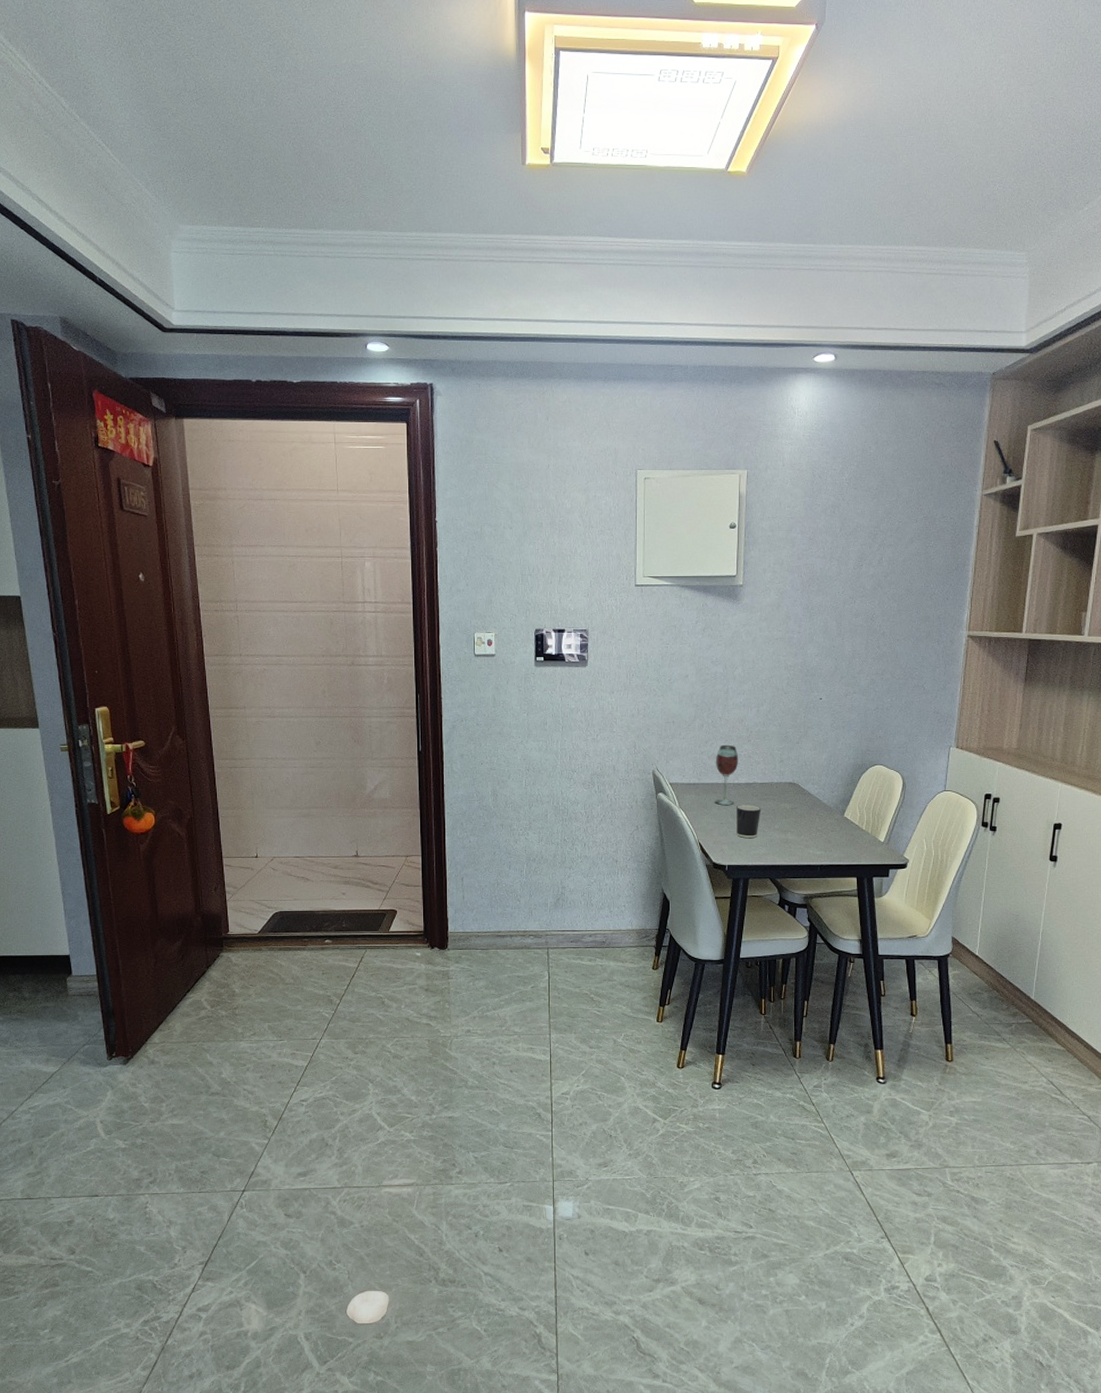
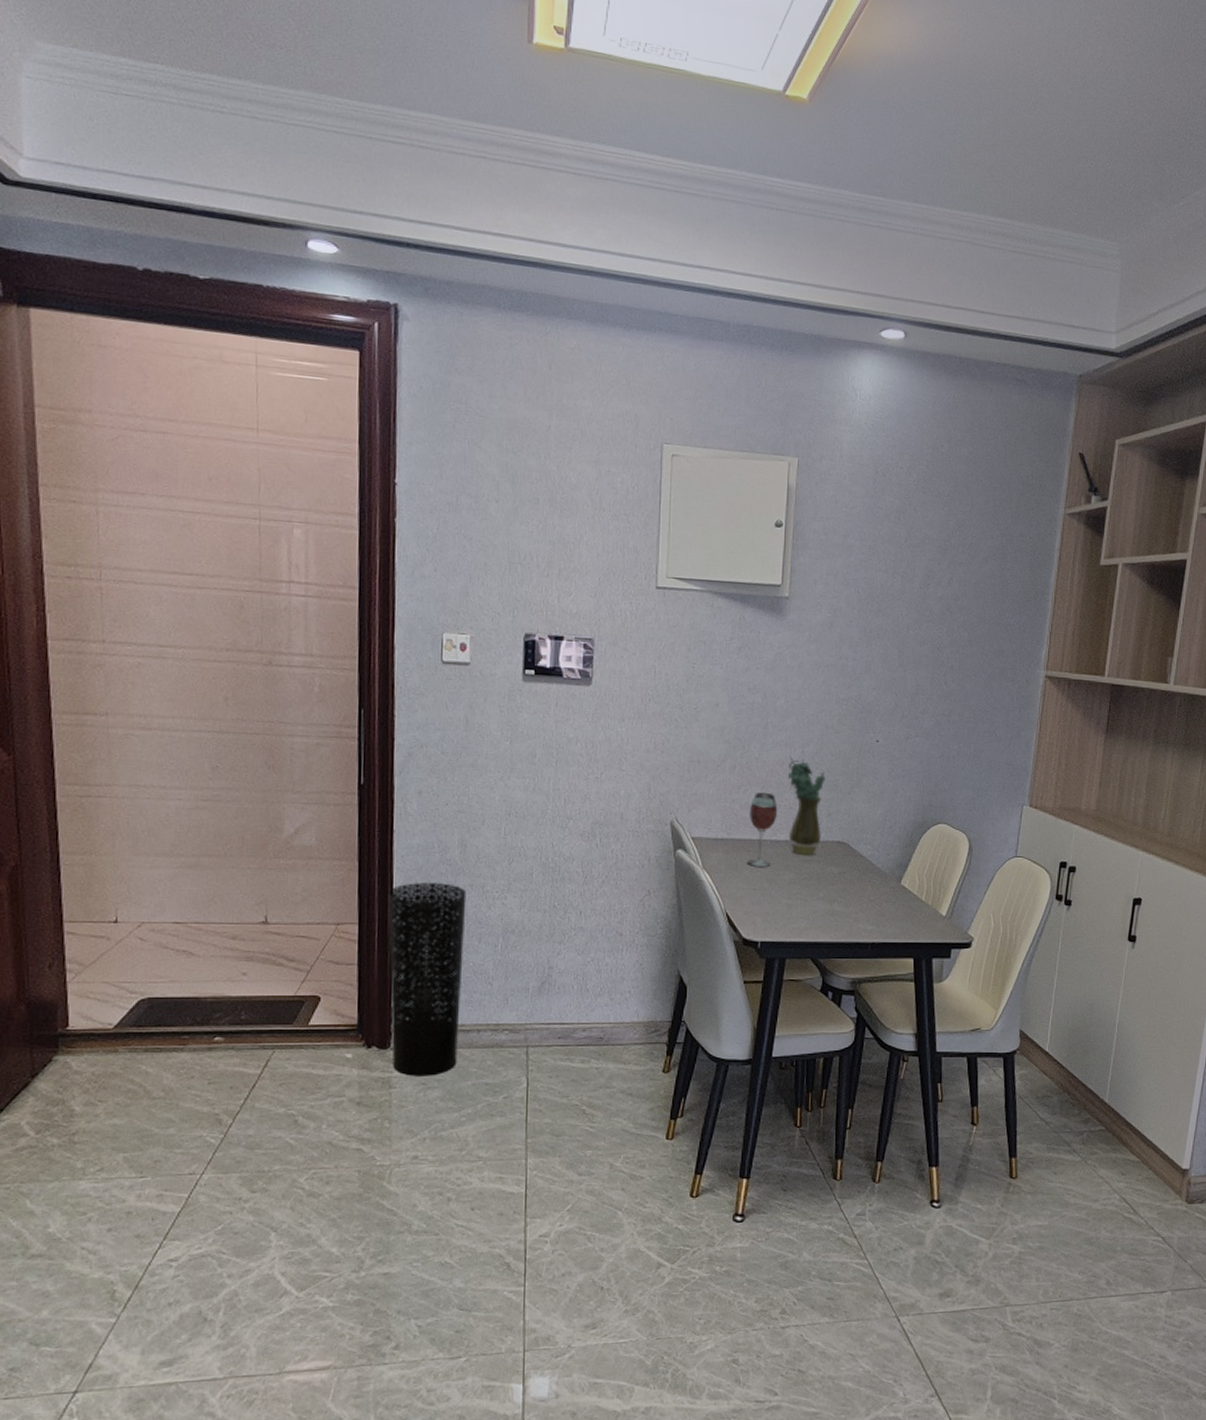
umbrella stand: none [442,824,499,970] -> present [388,883,467,1076]
mug: present [737,805,762,838] -> none [772,867,804,908]
vase: none [746,715,778,796] -> present [787,756,825,856]

